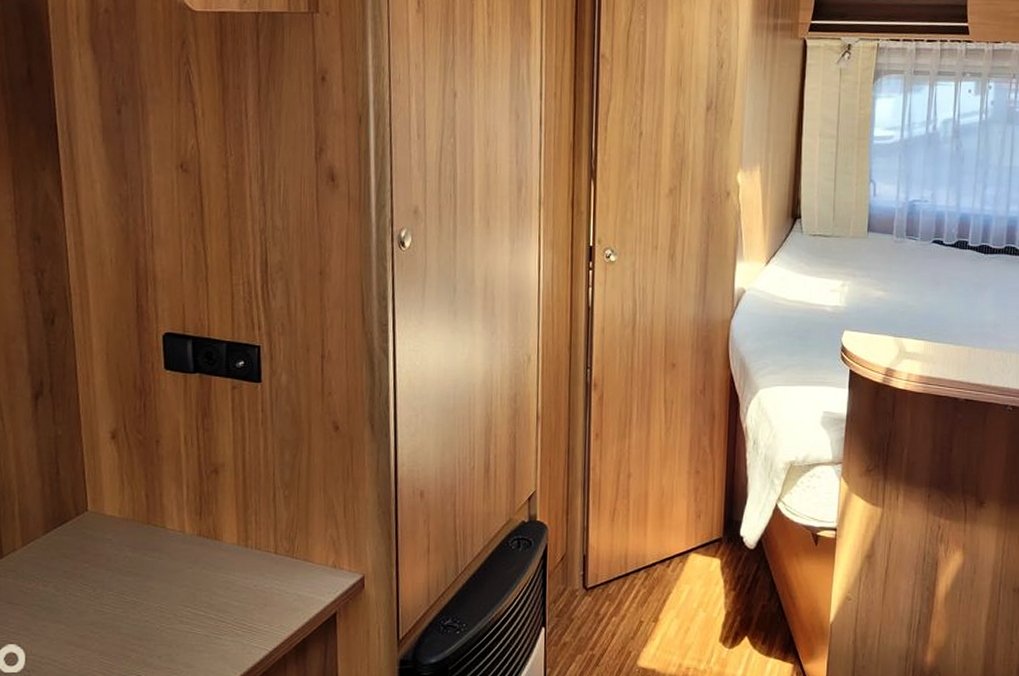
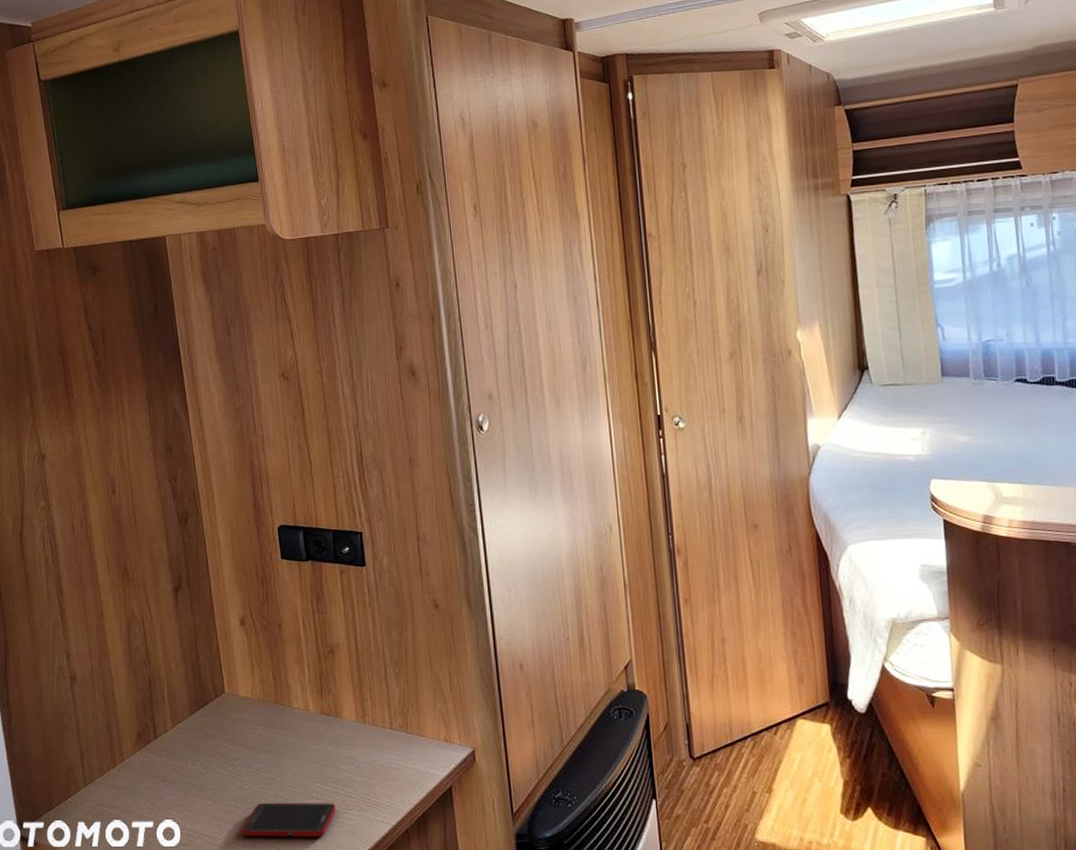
cell phone: none [98,627,208,663] -> present [242,802,336,837]

